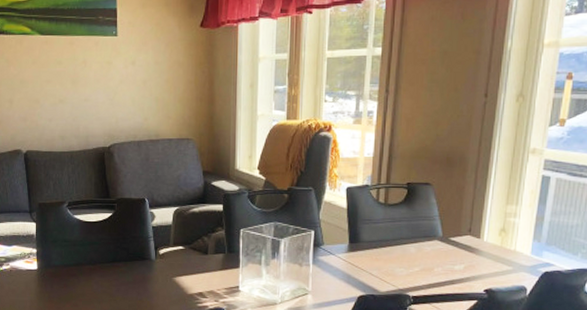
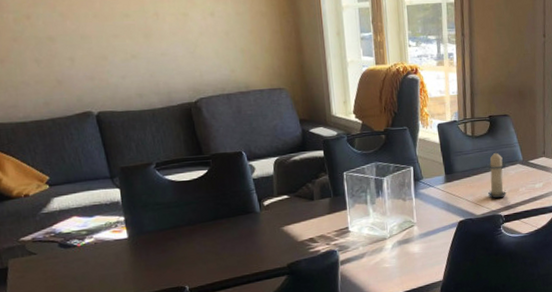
candle: none [395,221,422,275] -> present [486,150,507,198]

